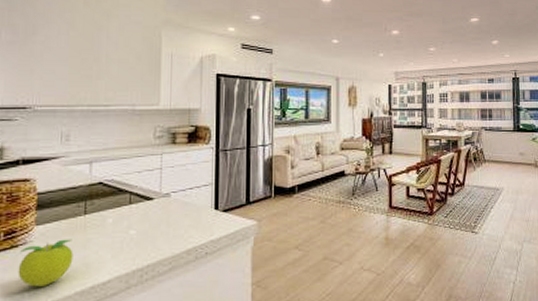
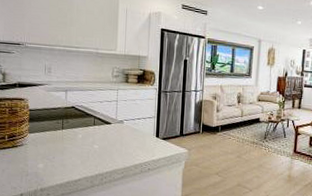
fruit: present [17,239,73,287] -> none [18,145,55,177]

